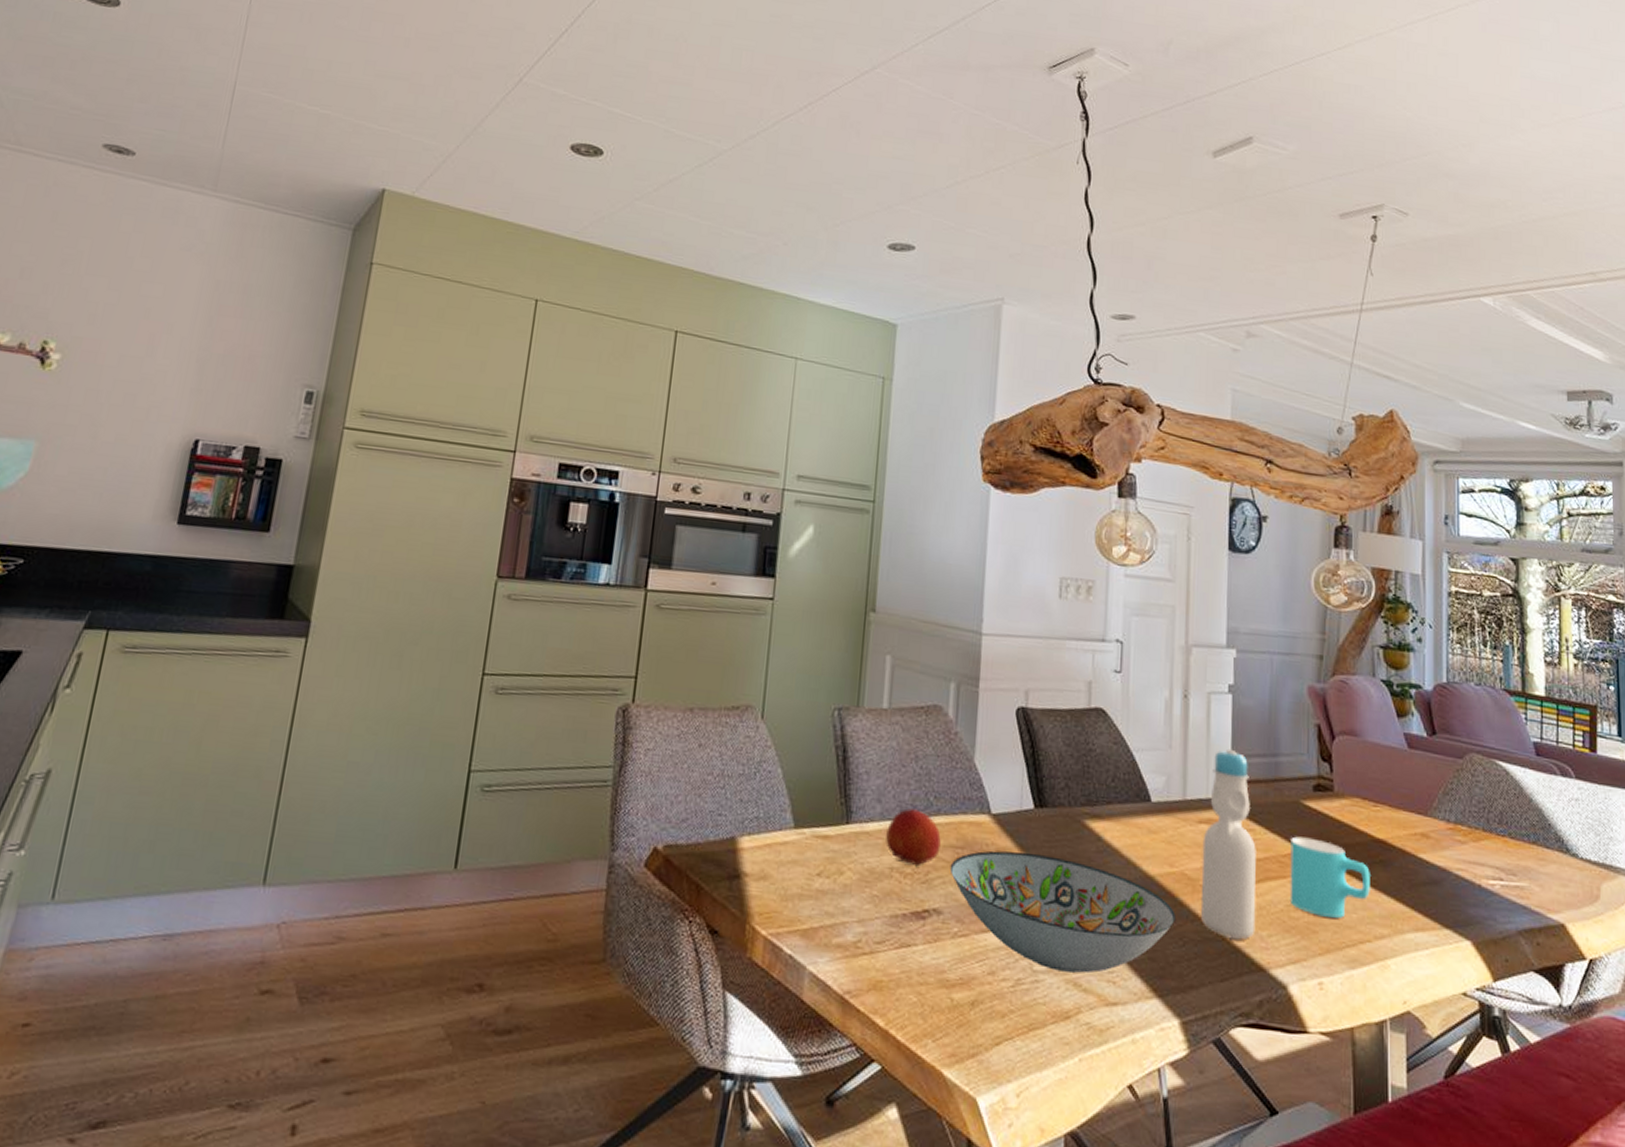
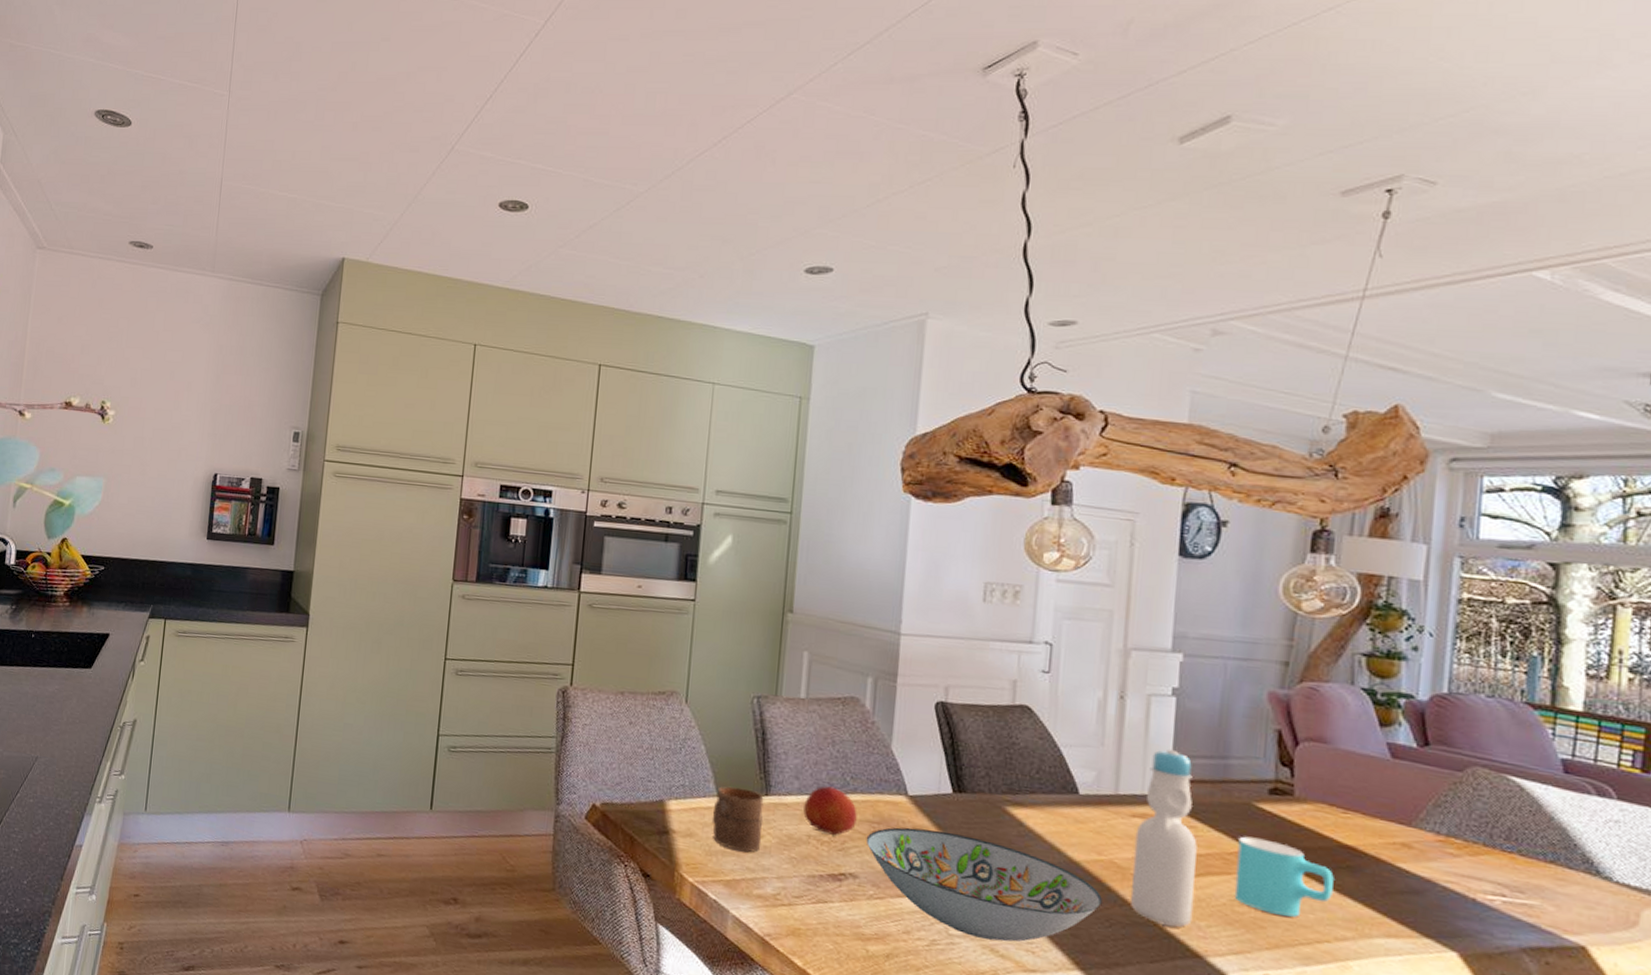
cup: none [788,815,845,894] -> present [711,786,764,853]

